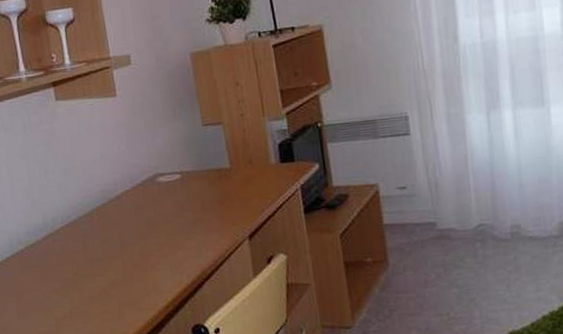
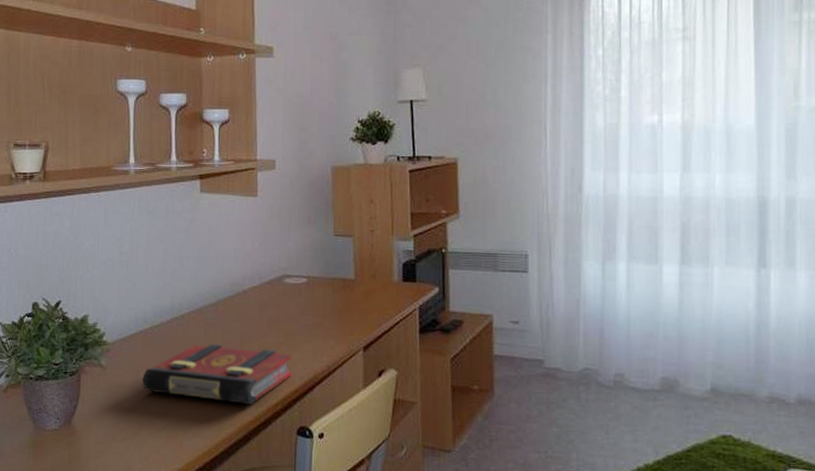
book: none [26,251,179,313] -> present [142,343,292,404]

